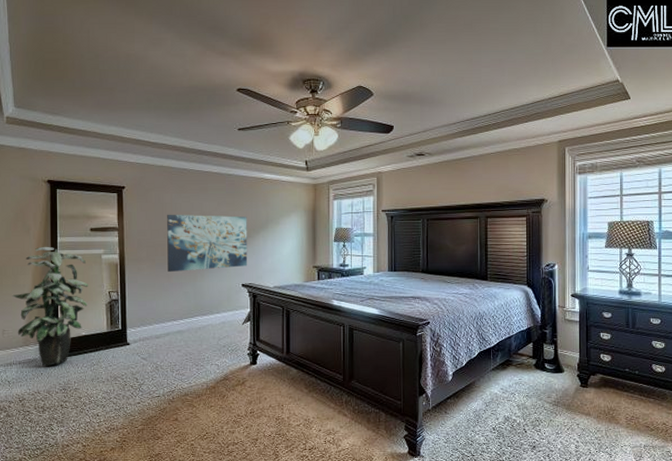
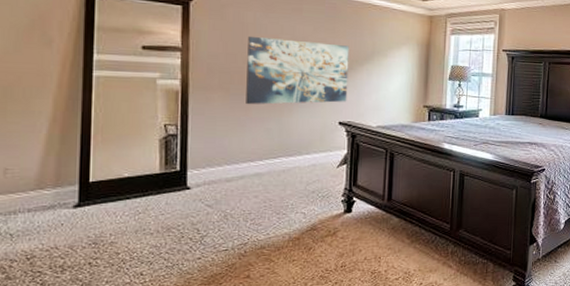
indoor plant: present [12,246,88,366] -> none [21,64,136,215]

